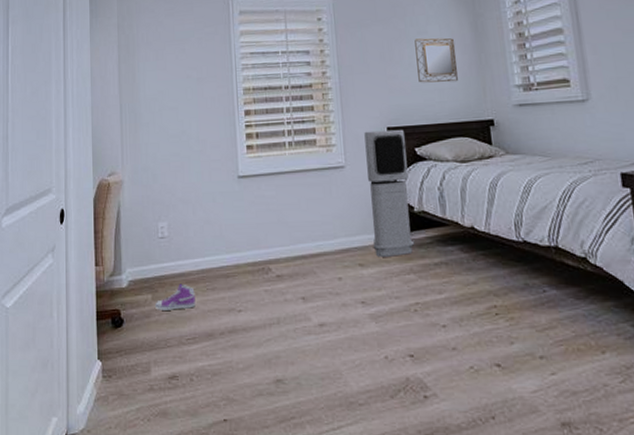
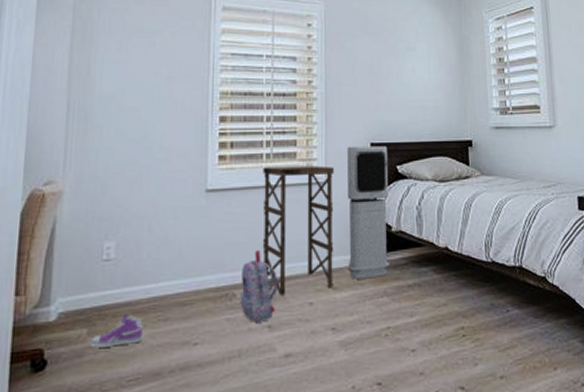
backpack: none [275,228,309,294] -> present [240,249,279,322]
pedestal table: none [286,151,360,270] -> present [262,165,335,295]
home mirror: present [414,38,458,83] -> none [403,55,442,101]

